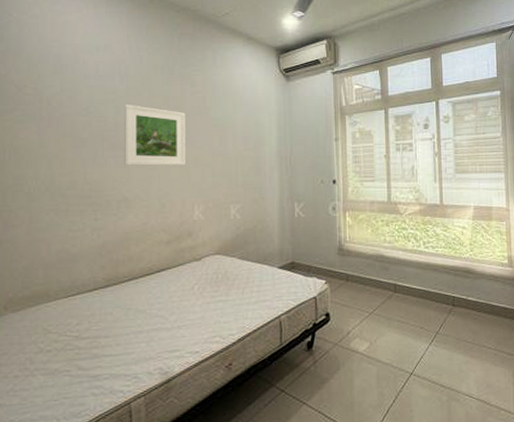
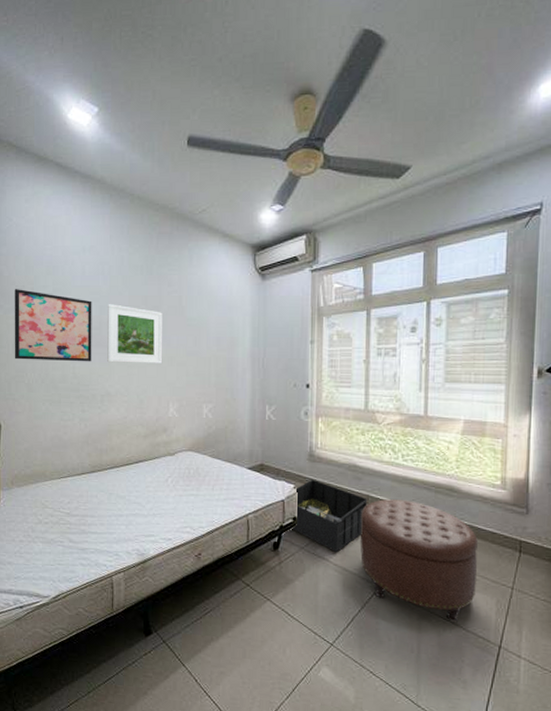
wall art: none [11,89,107,166] -> present [14,289,92,362]
storage bin: none [324,273,395,345] -> present [290,479,368,553]
ottoman: none [389,285,496,400] -> present [360,499,478,623]

